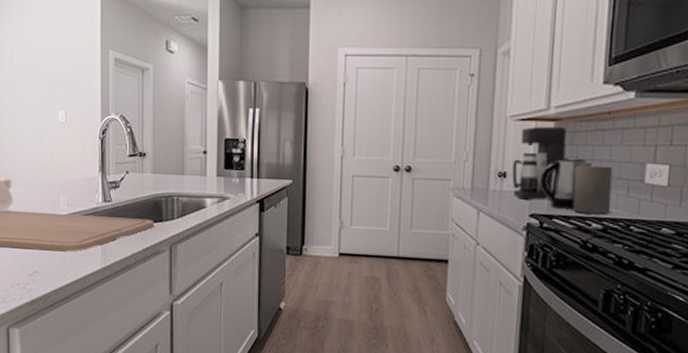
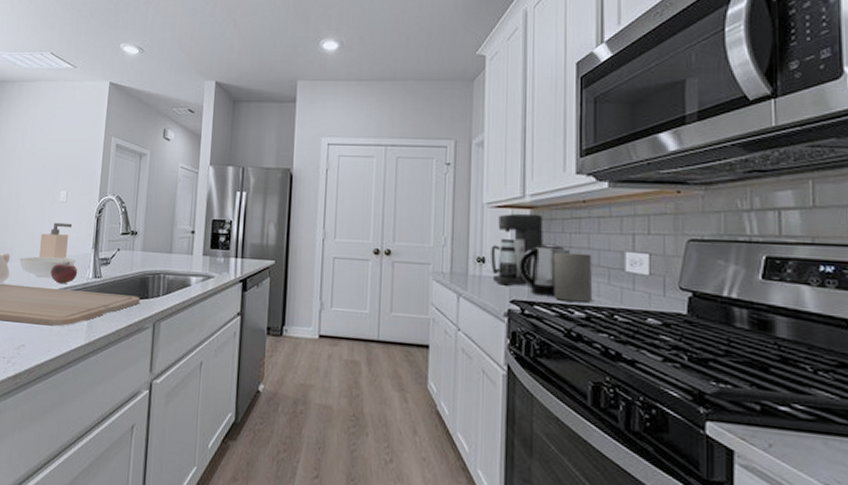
bowl: none [22,181,82,203] -> present [19,256,75,278]
soap dispenser: none [41,145,75,184] -> present [39,222,73,259]
fruit: none [57,185,86,210] -> present [50,261,78,284]

